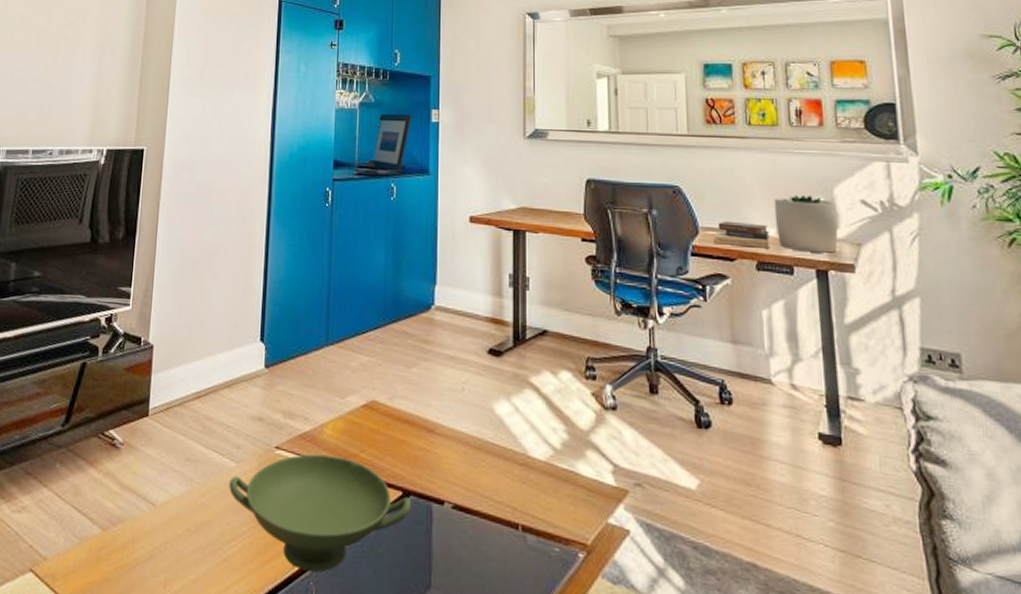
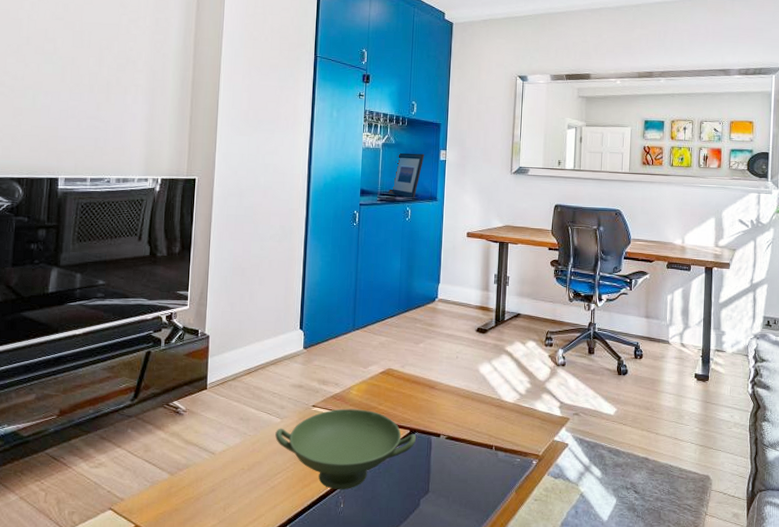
books: present [715,220,770,248] -> none [641,234,678,253]
planter: present [774,195,838,253] -> none [682,216,723,256]

